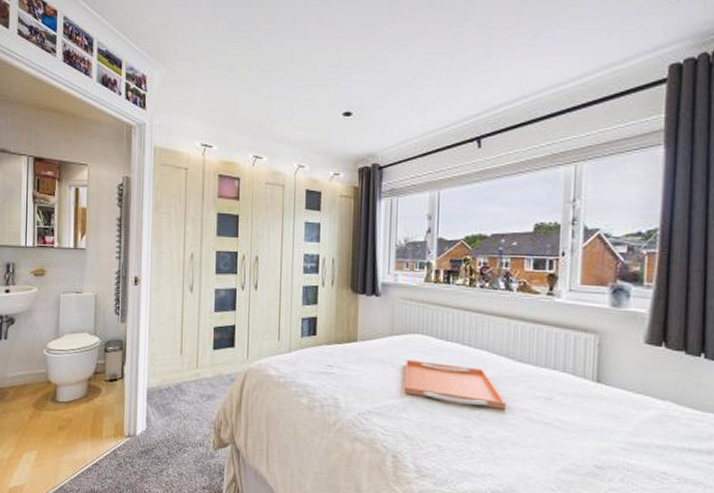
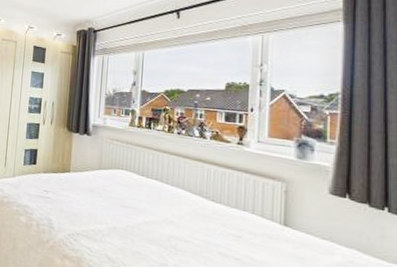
serving tray: present [405,360,506,410] -> none [109,191,199,243]

